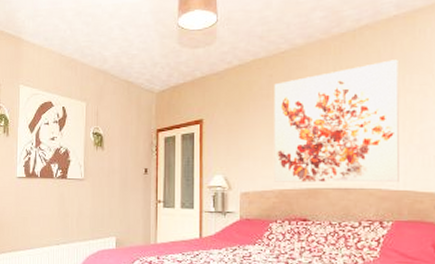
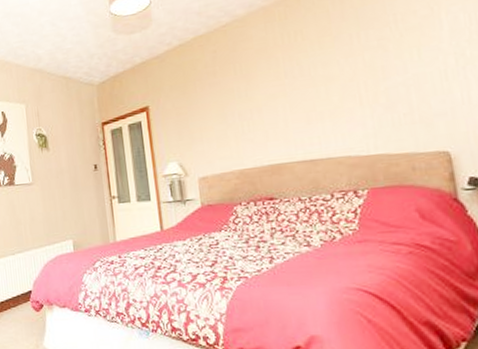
wall art: present [274,59,400,183] -> none [219,16,369,163]

